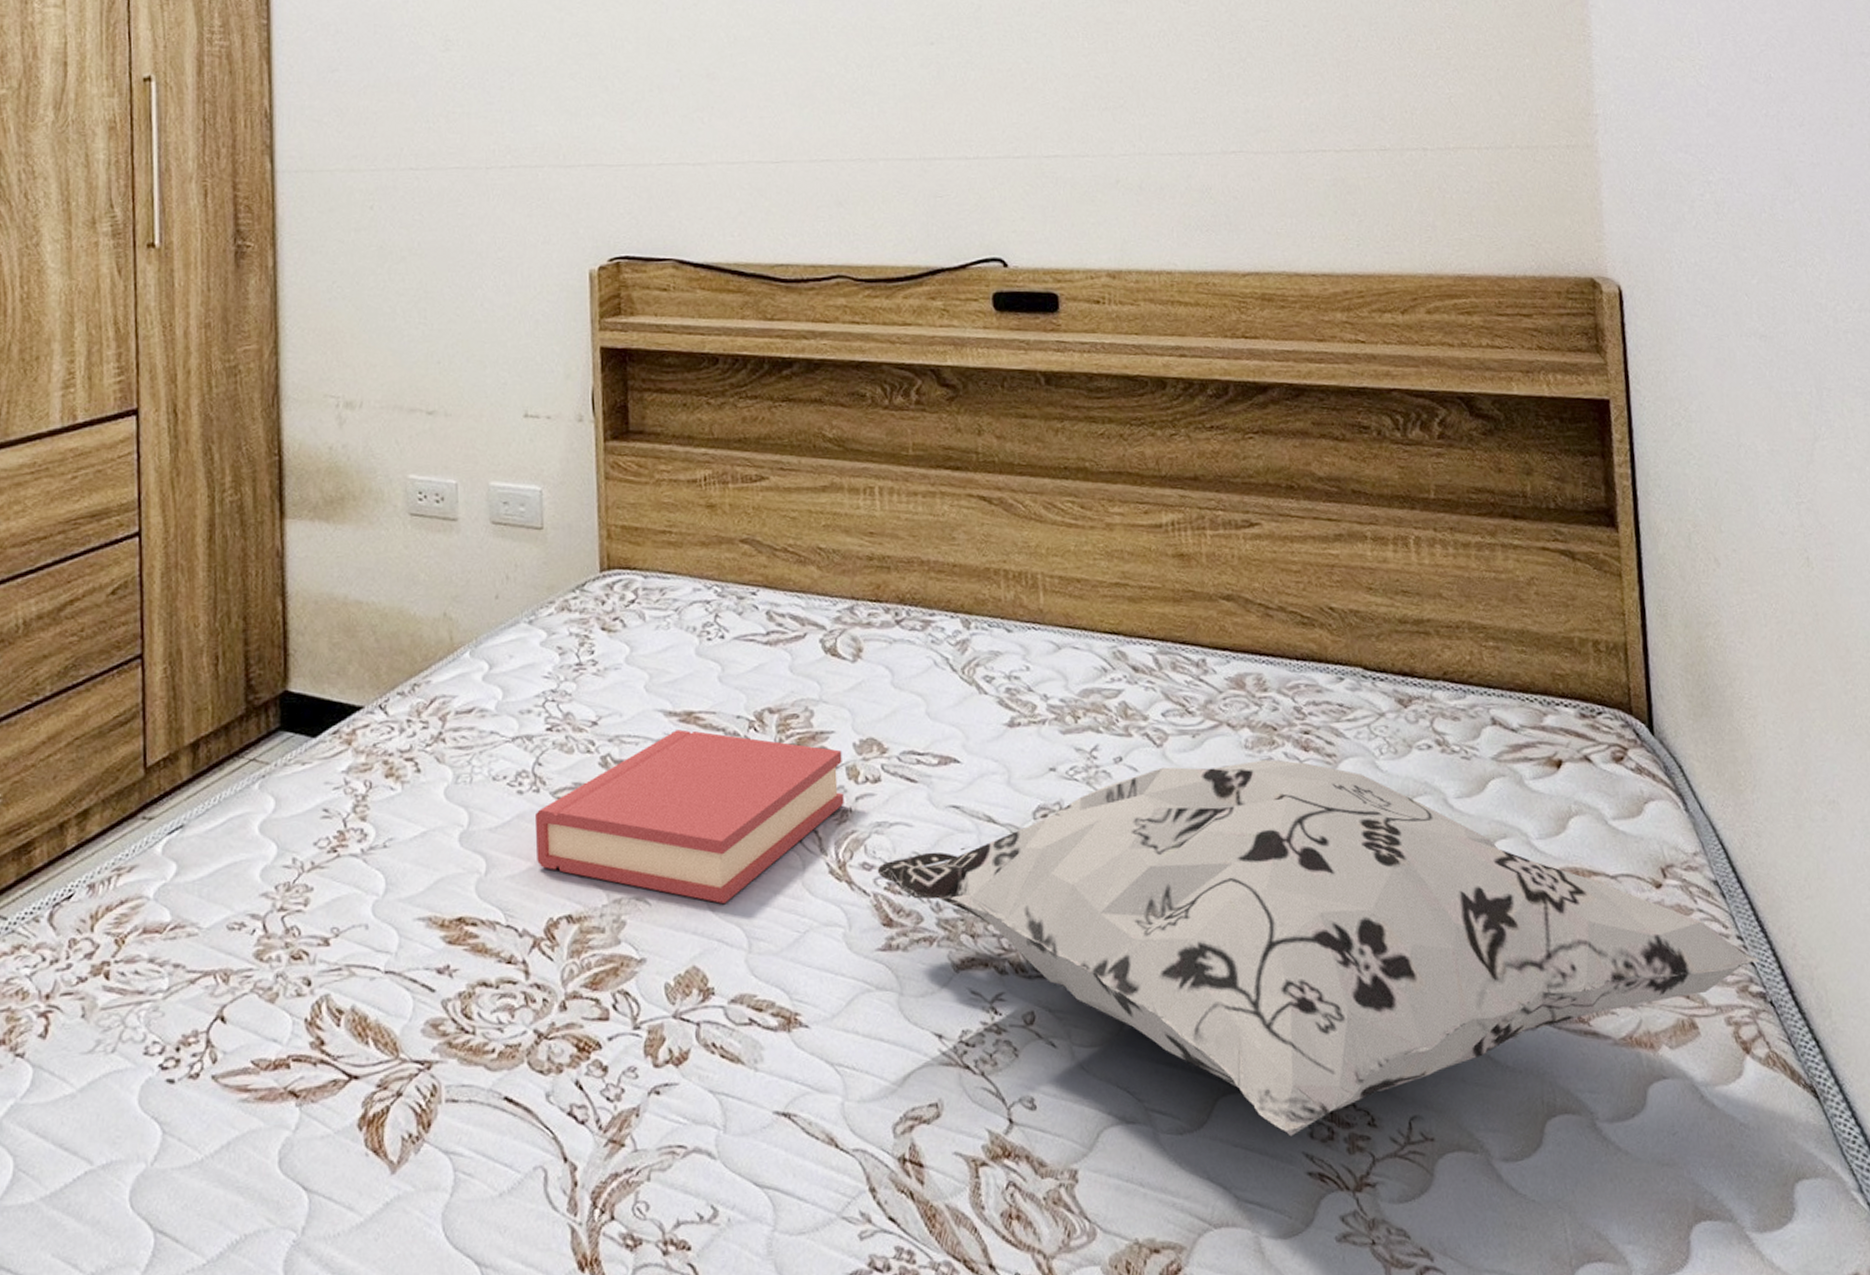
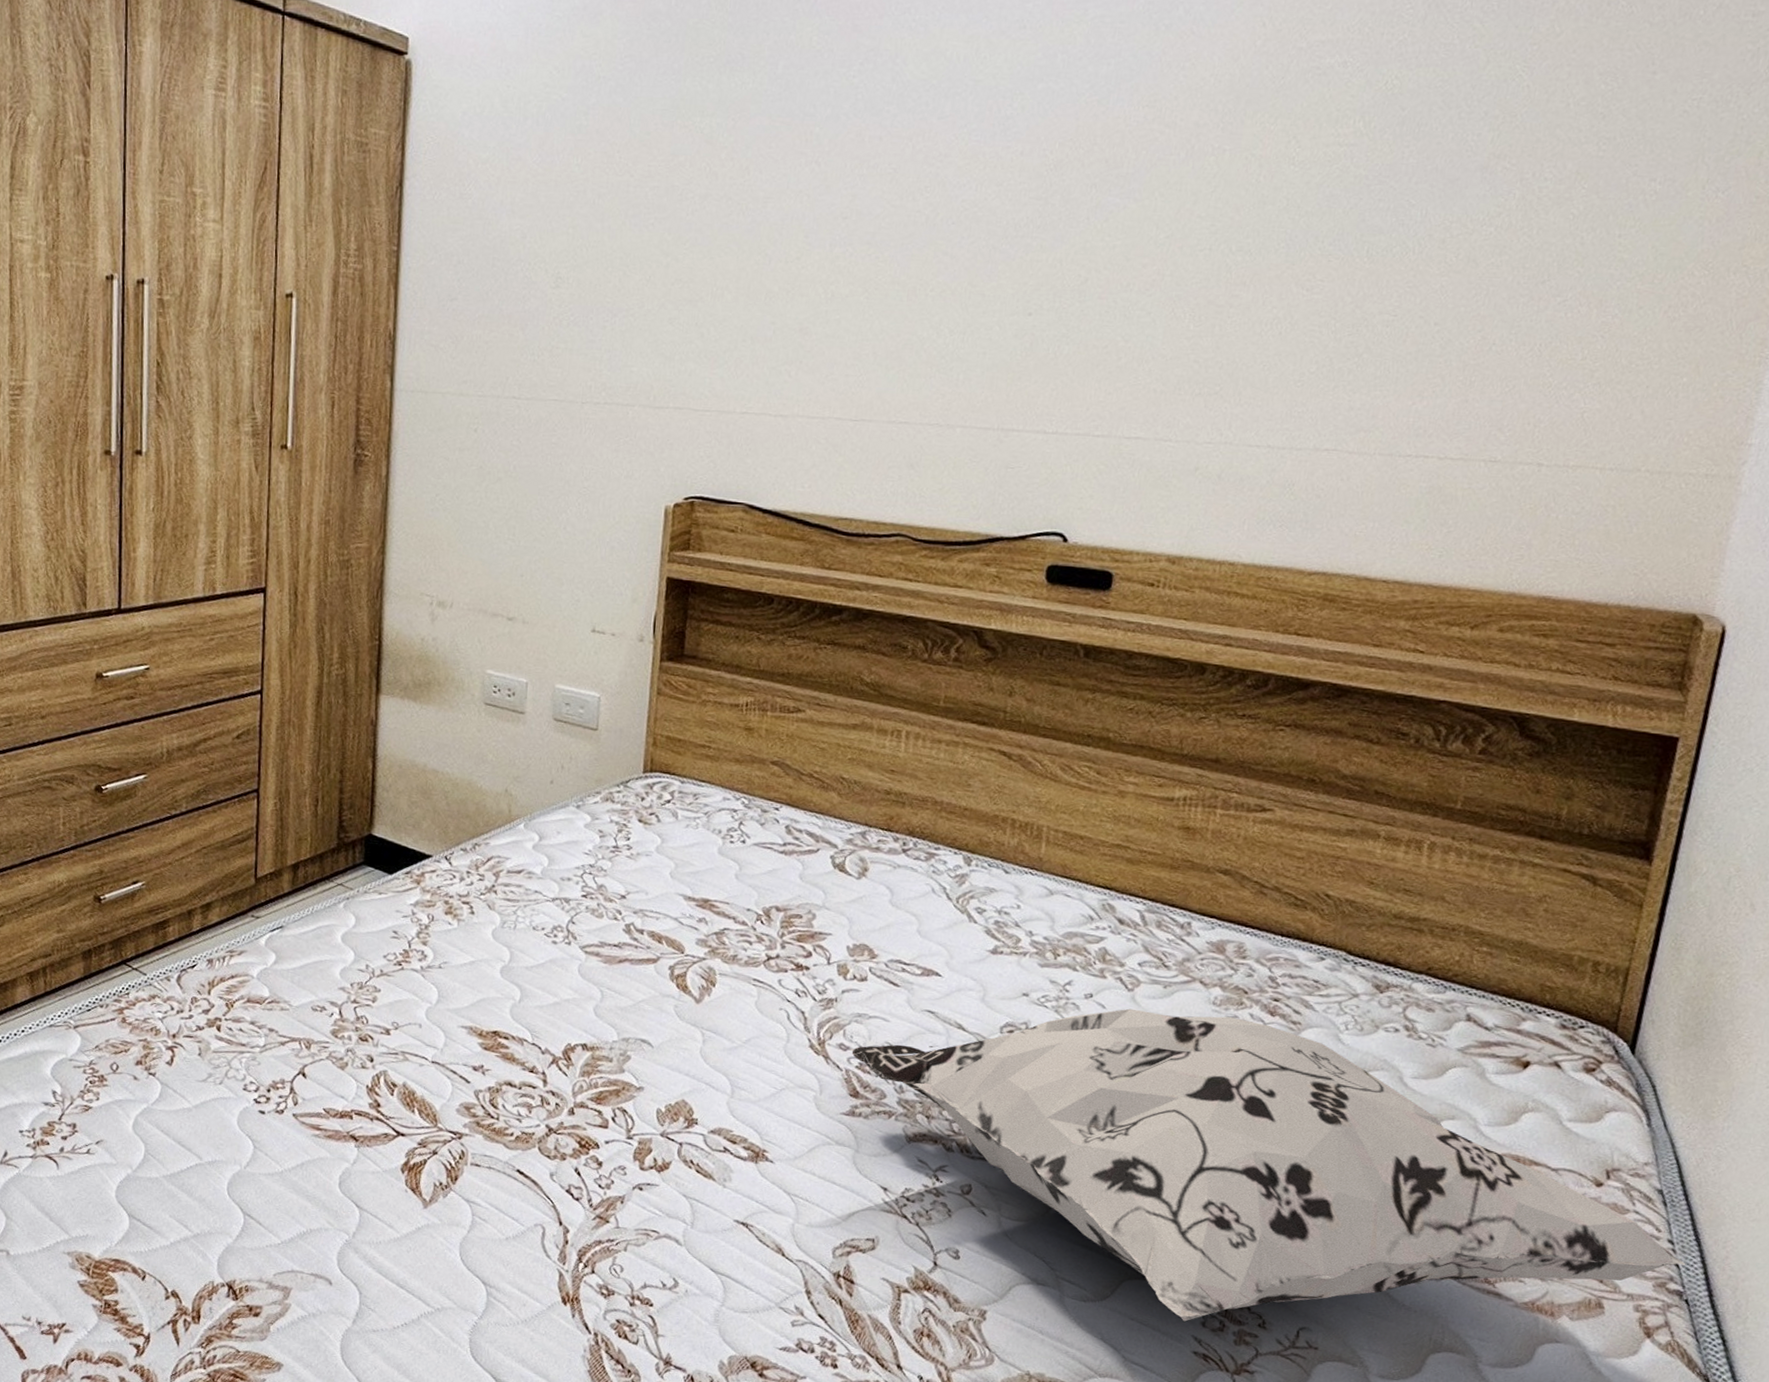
hardback book: present [534,729,844,904] -> none [563,912,836,1056]

